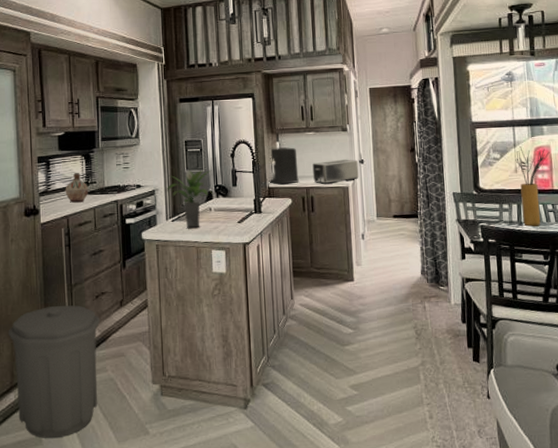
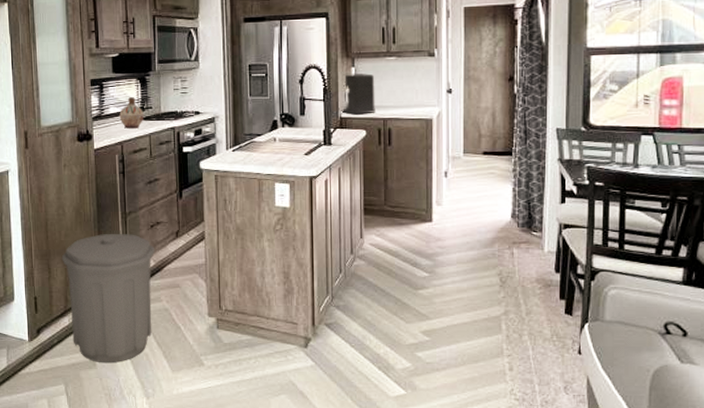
potted plant: present [167,170,215,228] -> none [228,96,280,159]
toaster: present [312,159,359,185] -> none [392,88,445,116]
vase: present [515,146,549,227] -> none [637,77,681,170]

